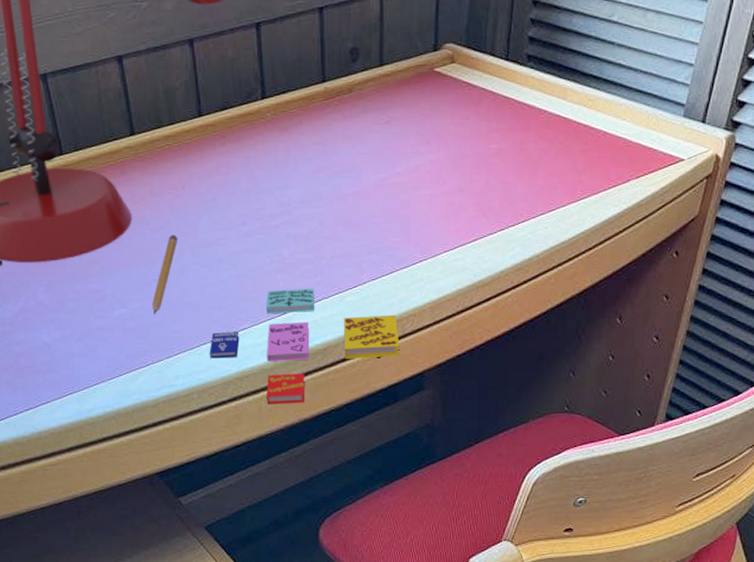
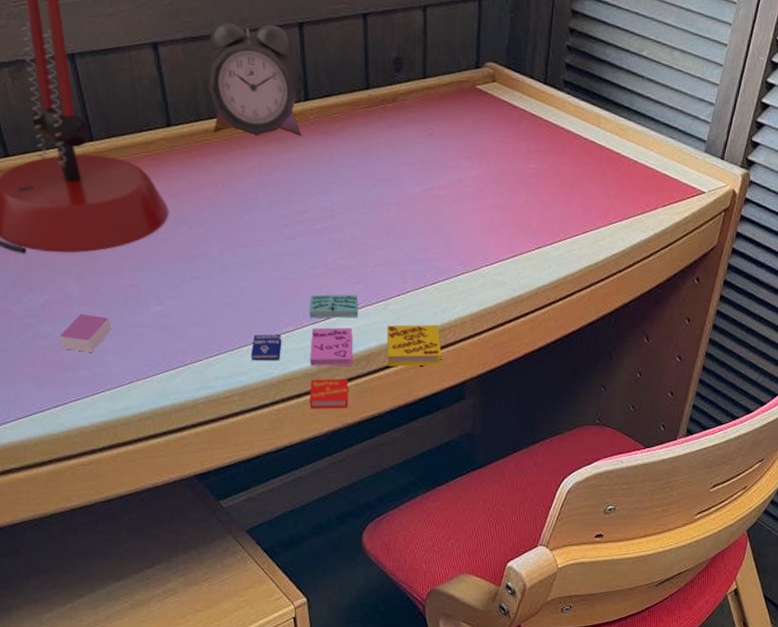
eraser: none [32,320,79,357] -> present [60,313,112,352]
pencil: present [151,234,178,314] -> none [190,232,218,313]
alarm clock: none [169,27,259,138] -> present [208,21,302,136]

